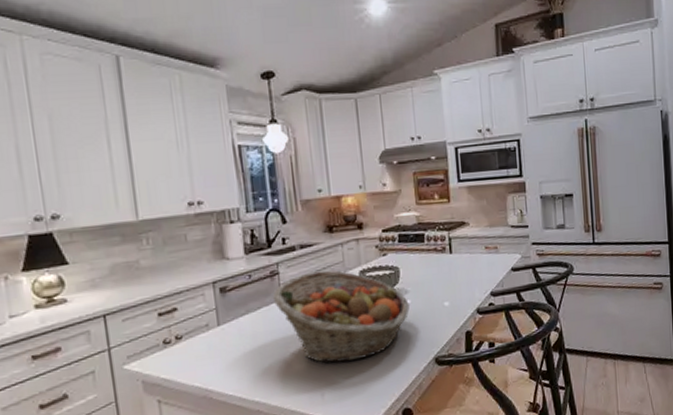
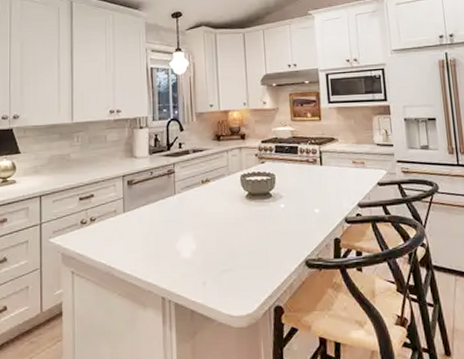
fruit basket: present [272,270,410,363] -> none [168,172,283,256]

